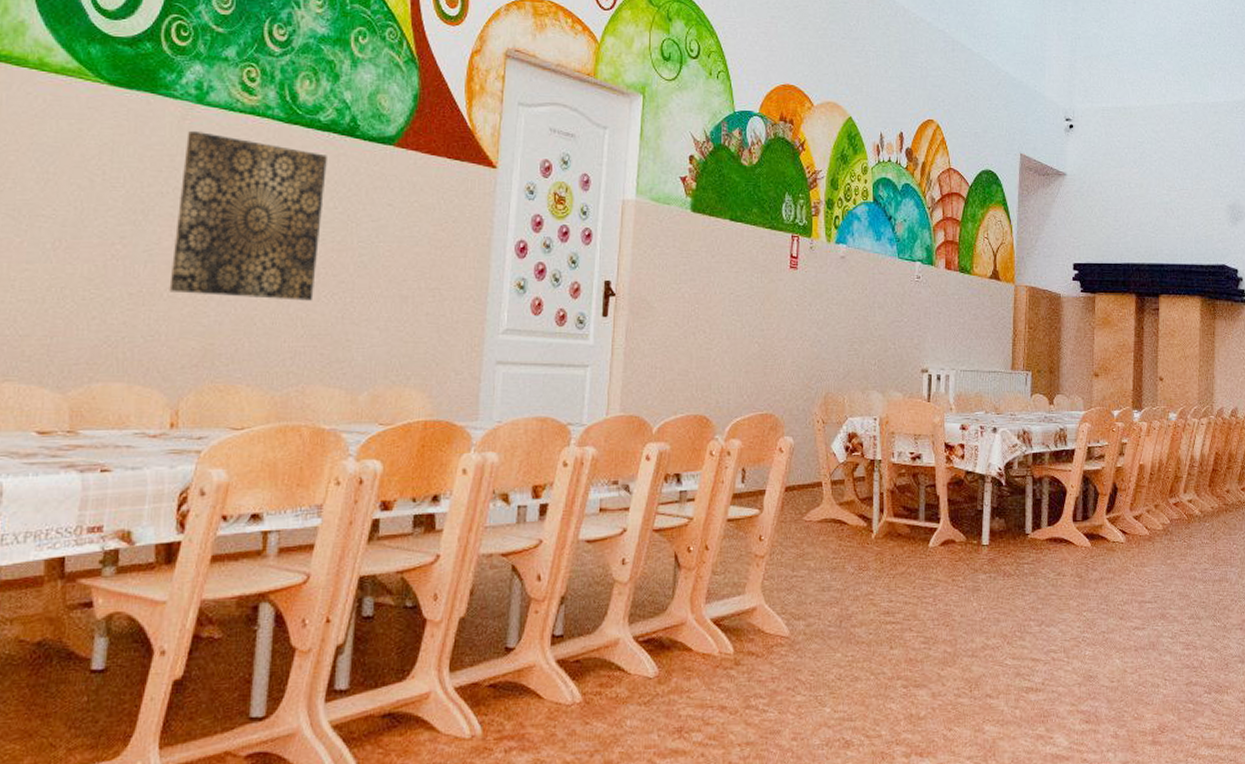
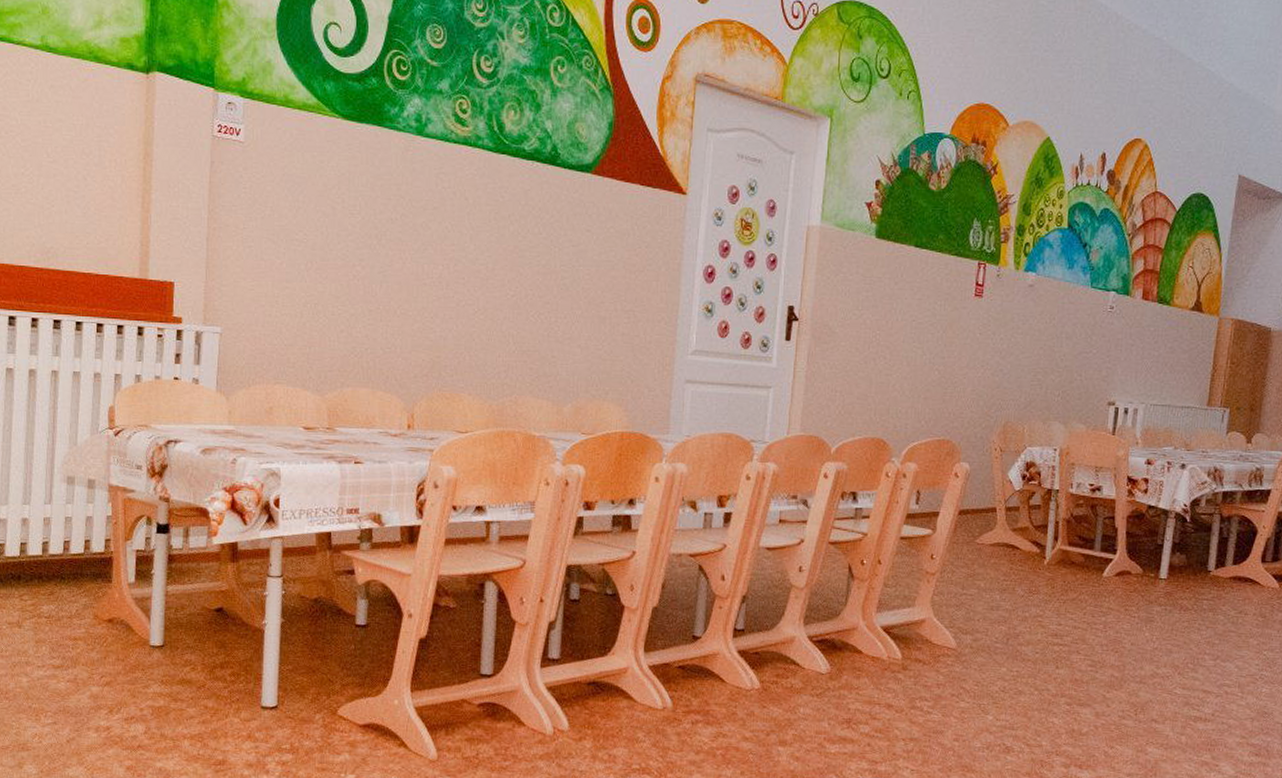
wall art: present [169,130,327,301] -> none [401,161,532,320]

